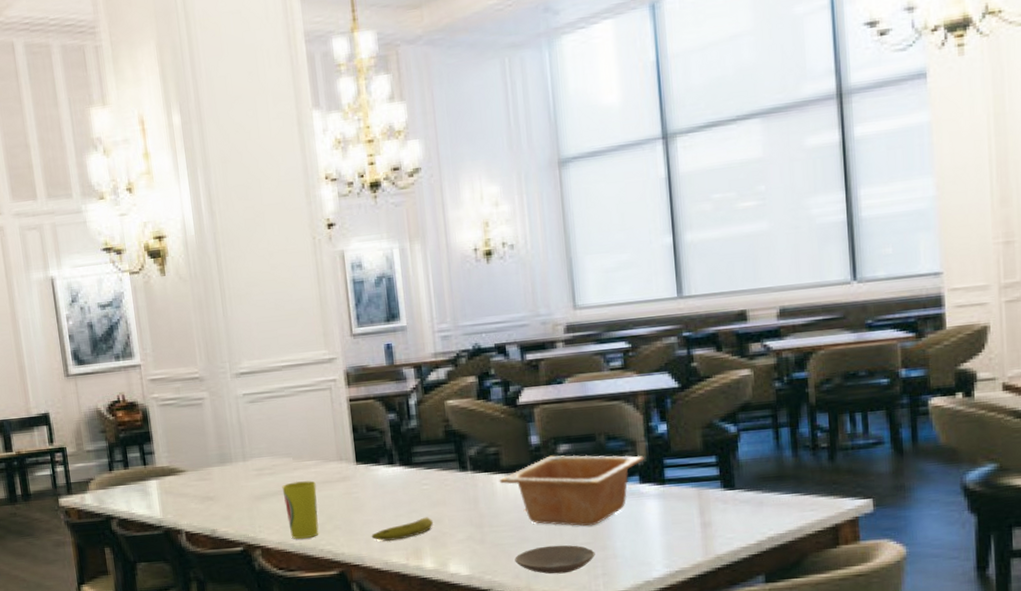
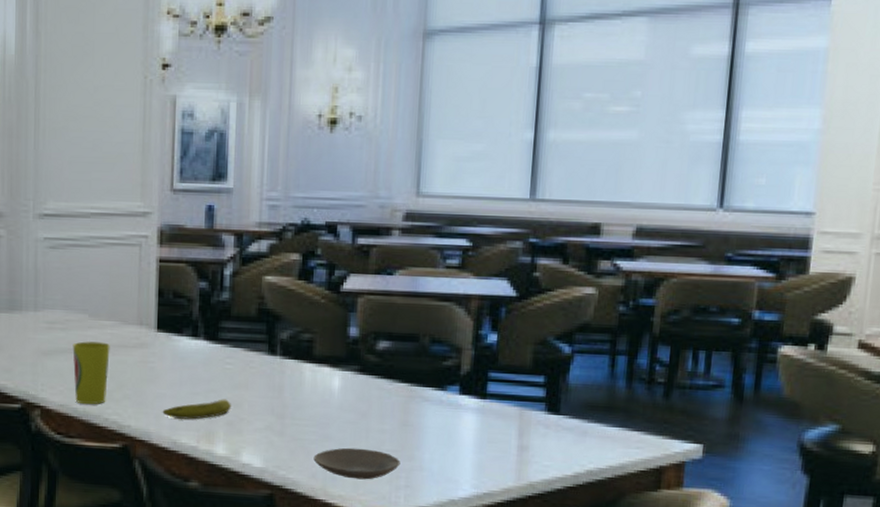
serving bowl: present [499,455,644,527] -> none [309,351,468,433]

